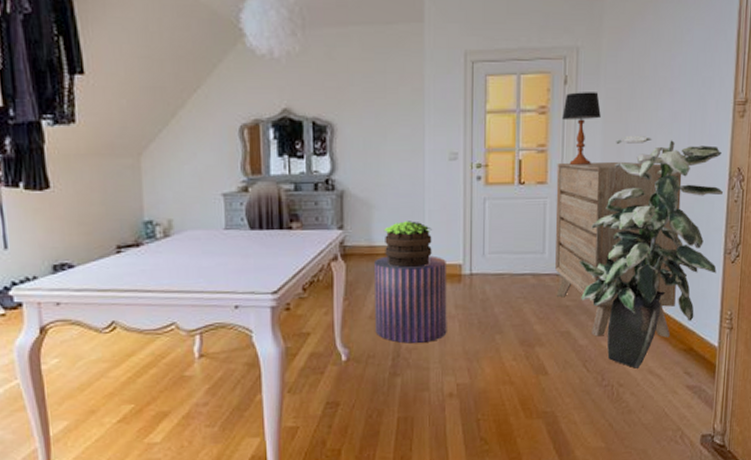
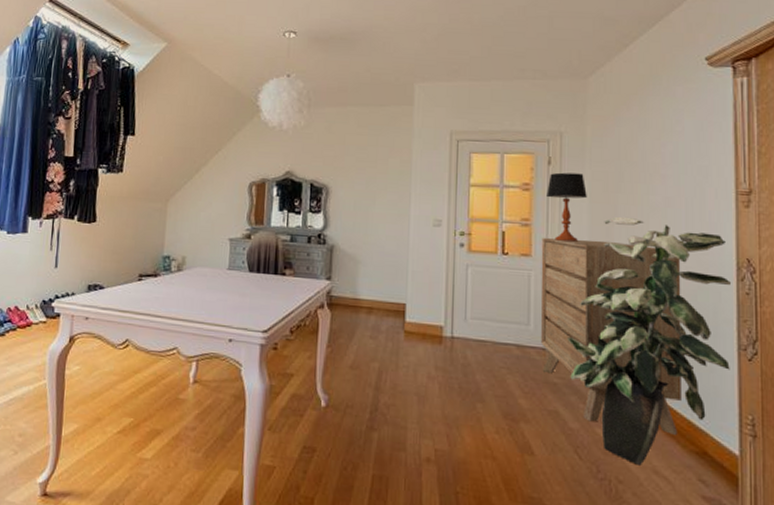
stool: present [373,255,447,344] -> none [355,309,428,401]
potted plant: present [383,221,432,268] -> none [368,278,414,325]

